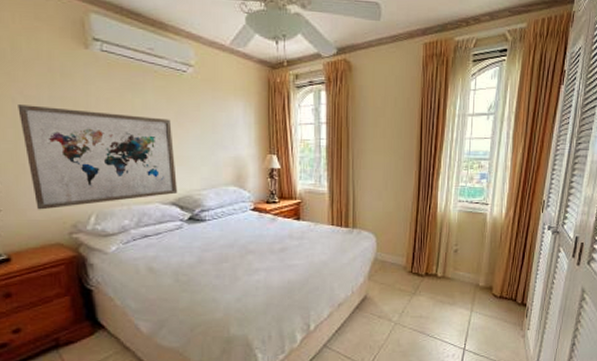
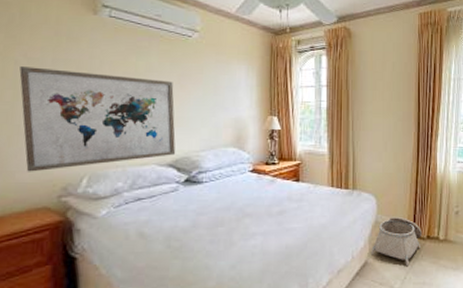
basket: none [371,254,420,300] -> present [371,216,422,266]

